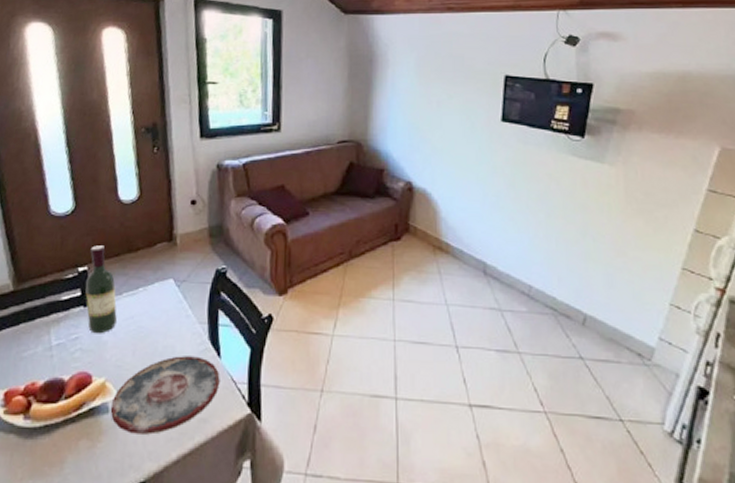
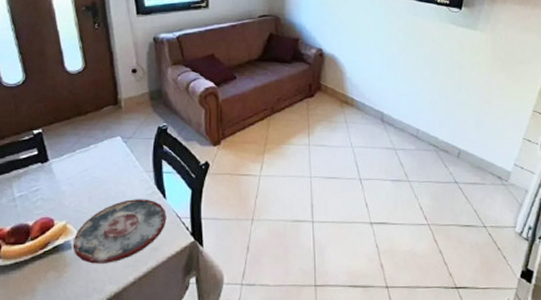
wine bottle: present [85,245,117,334] -> none [42,111,72,186]

